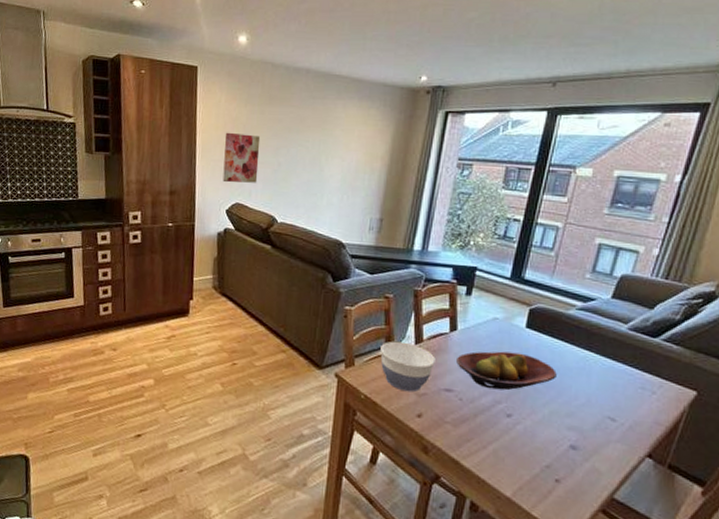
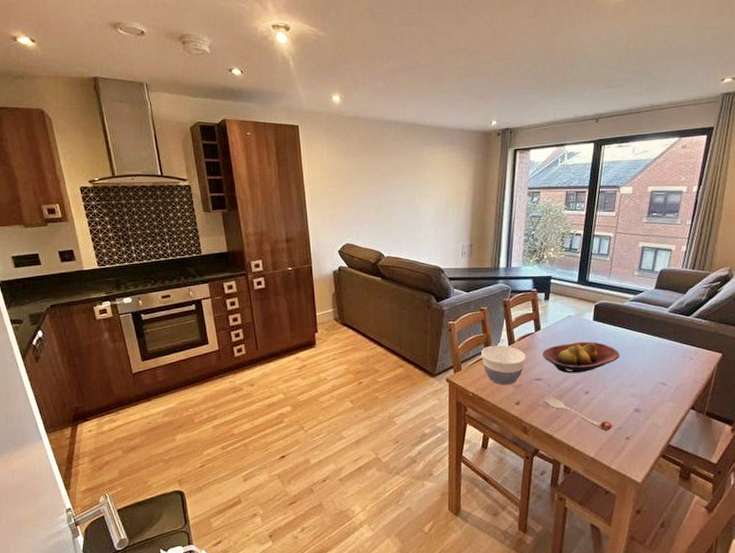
wall art: present [223,132,261,183] -> none [330,182,363,227]
spoon: none [454,412,540,468] -> present [544,396,613,432]

